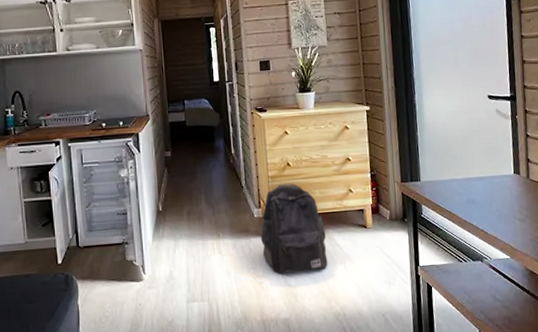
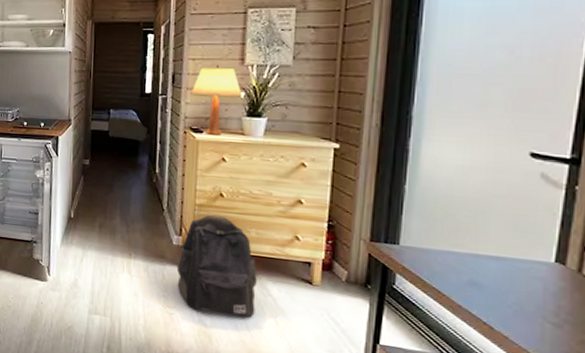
table lamp: none [252,50,294,113] -> present [191,64,243,136]

